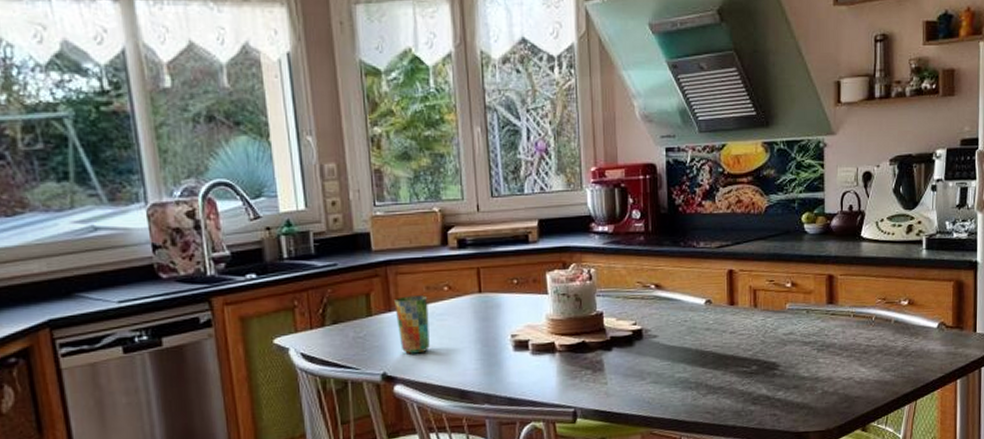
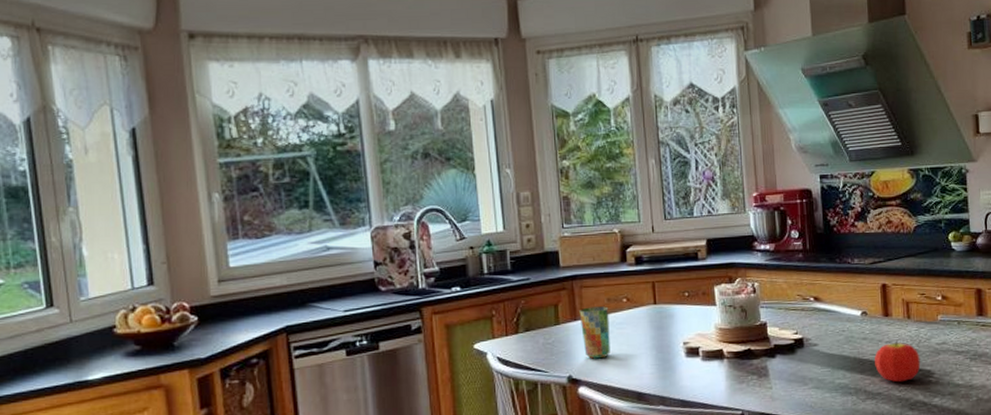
fruit: none [718,330,766,376] -> present [875,339,921,383]

